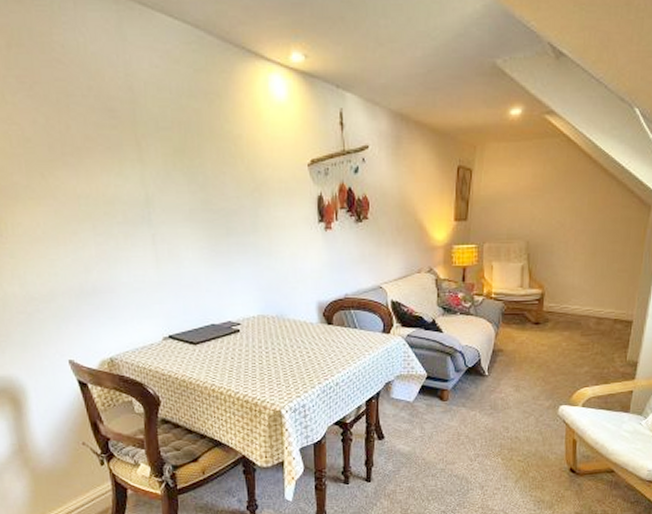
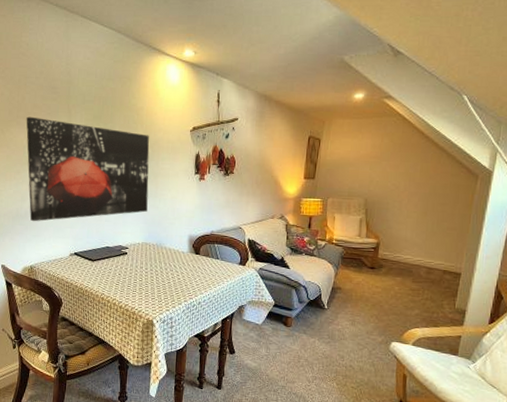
wall art: none [75,153,261,300] -> present [26,116,150,222]

